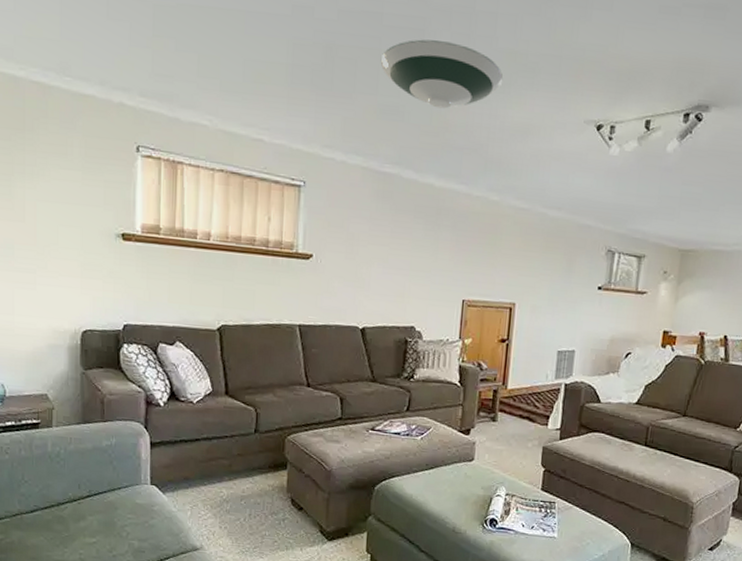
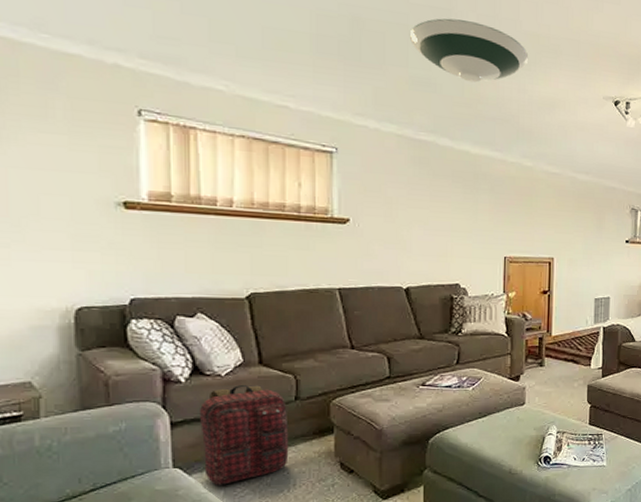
backpack: none [174,413,248,506] -> present [200,385,289,485]

